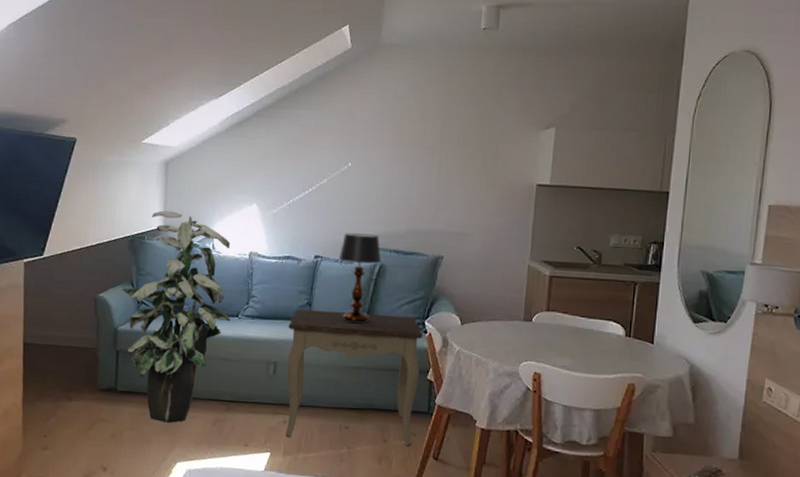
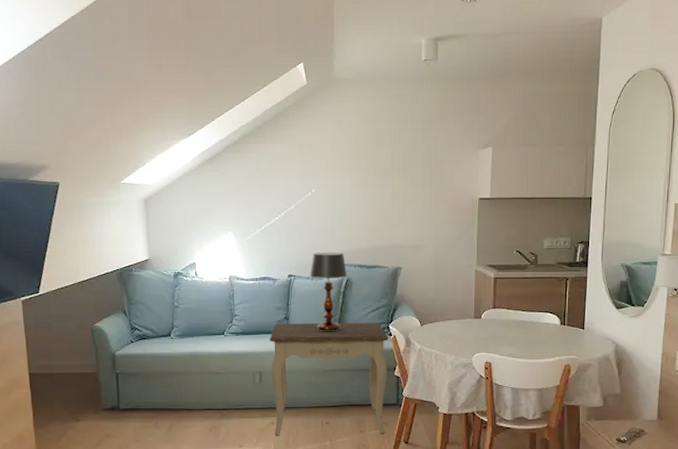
indoor plant: present [120,210,230,423] -> none [114,244,217,433]

